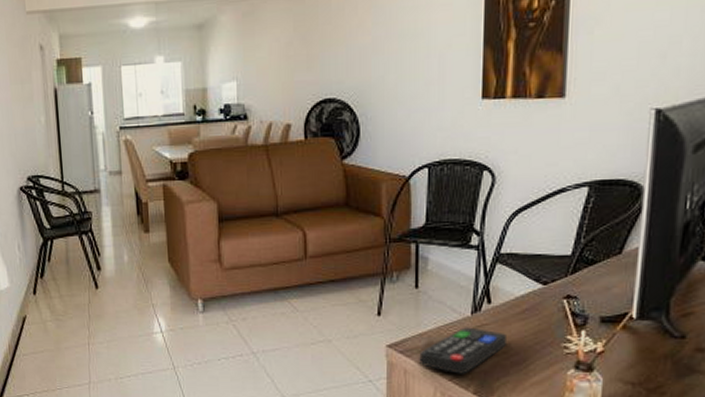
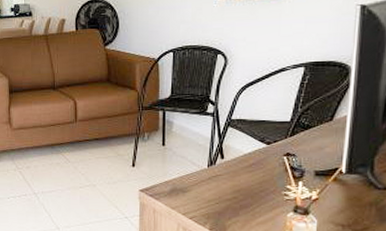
remote control: present [419,327,506,374] -> none [165,177,236,214]

